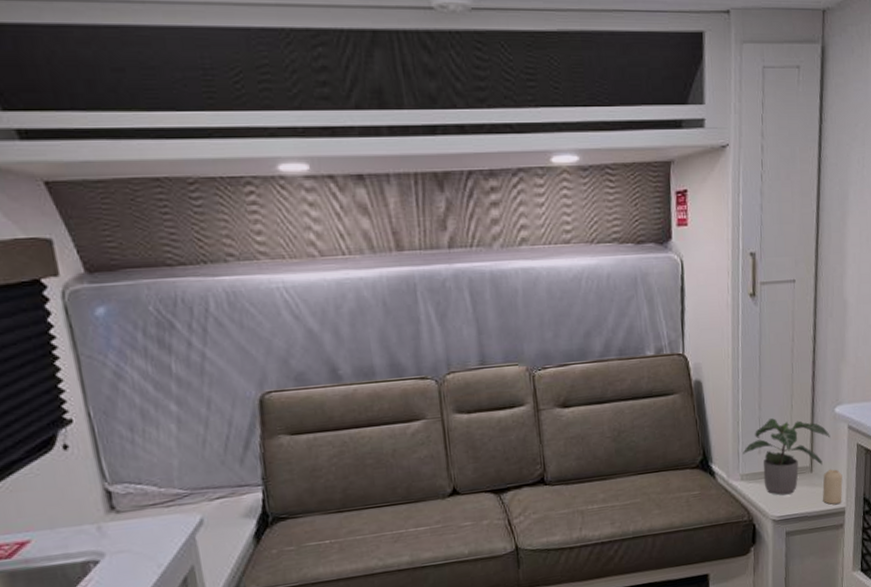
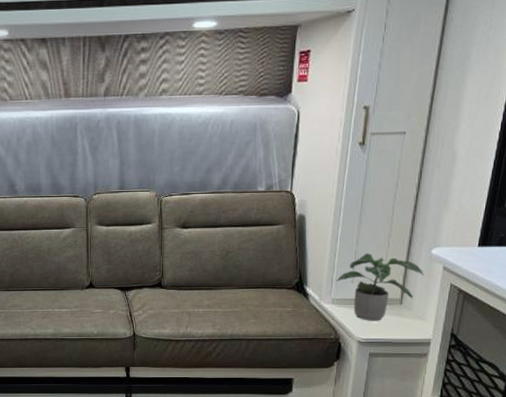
candle: present [822,468,843,505] -> none [409,303,432,335]

